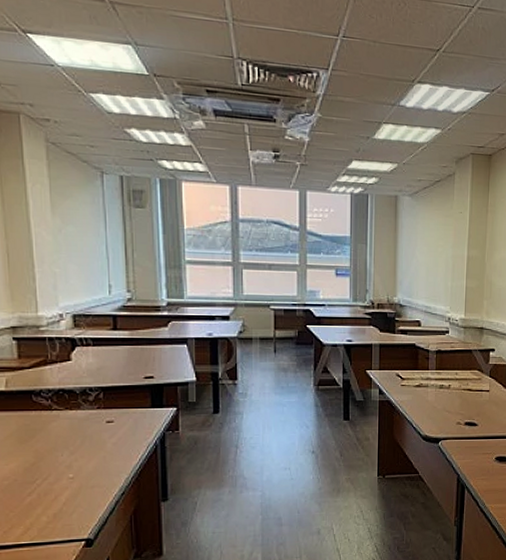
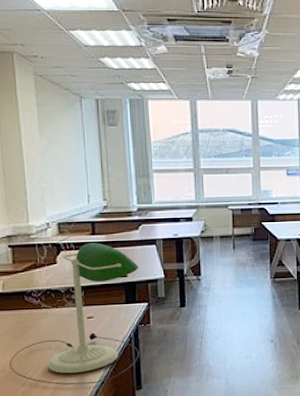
desk lamp: none [14,339,168,496] -> present [10,243,139,385]

